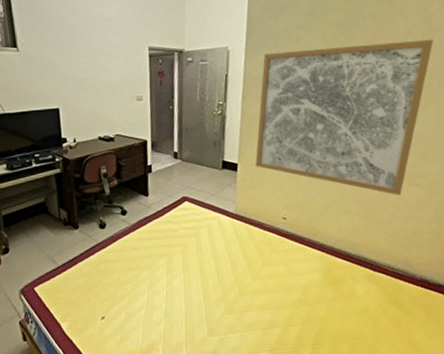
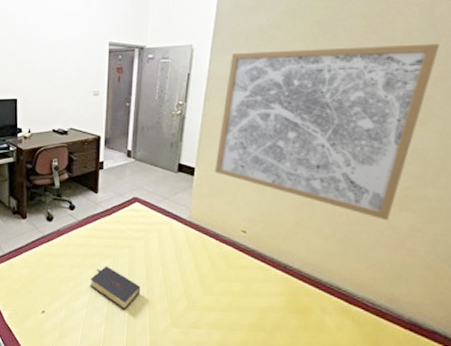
bible: none [146,265,196,305] -> present [89,266,141,310]

